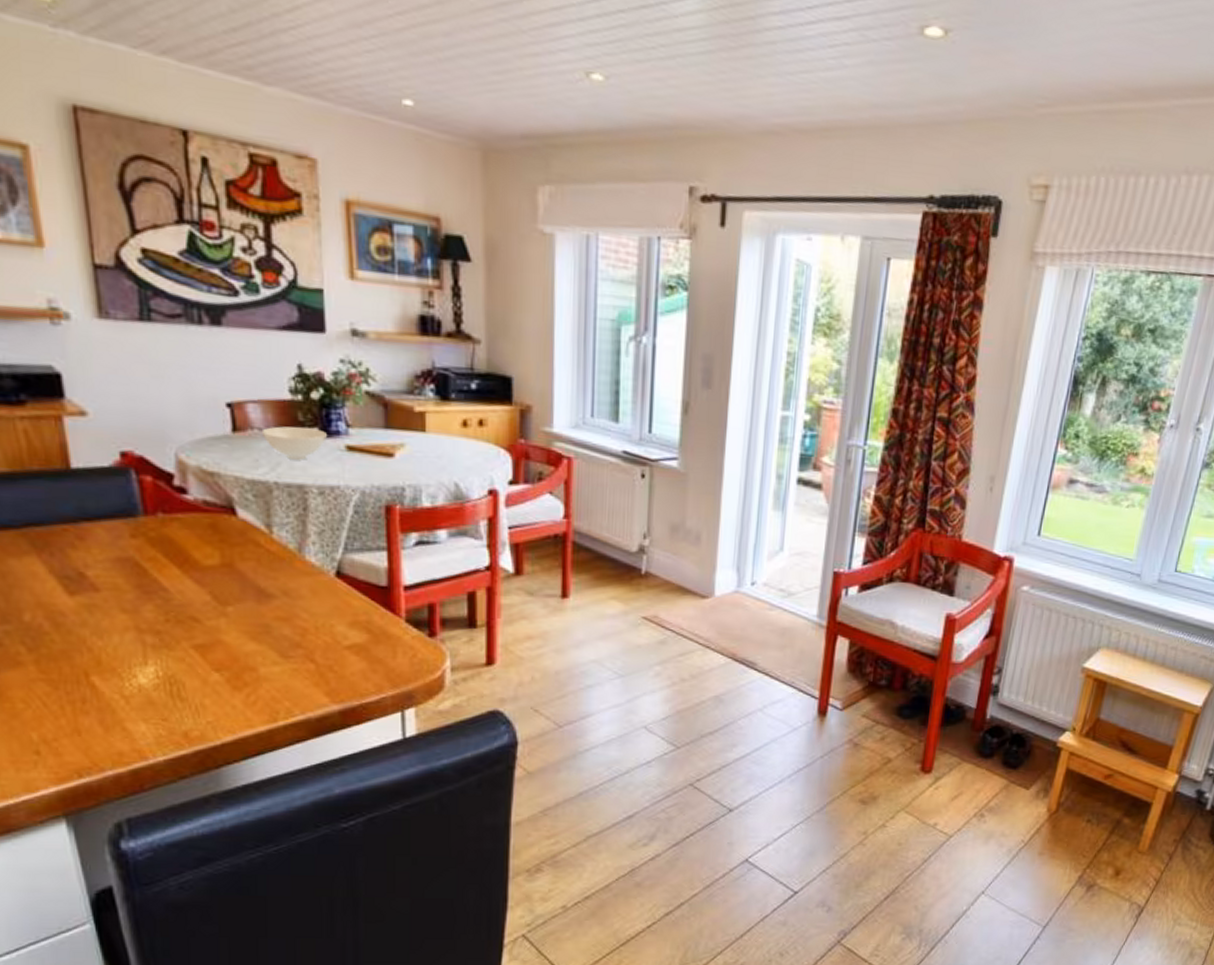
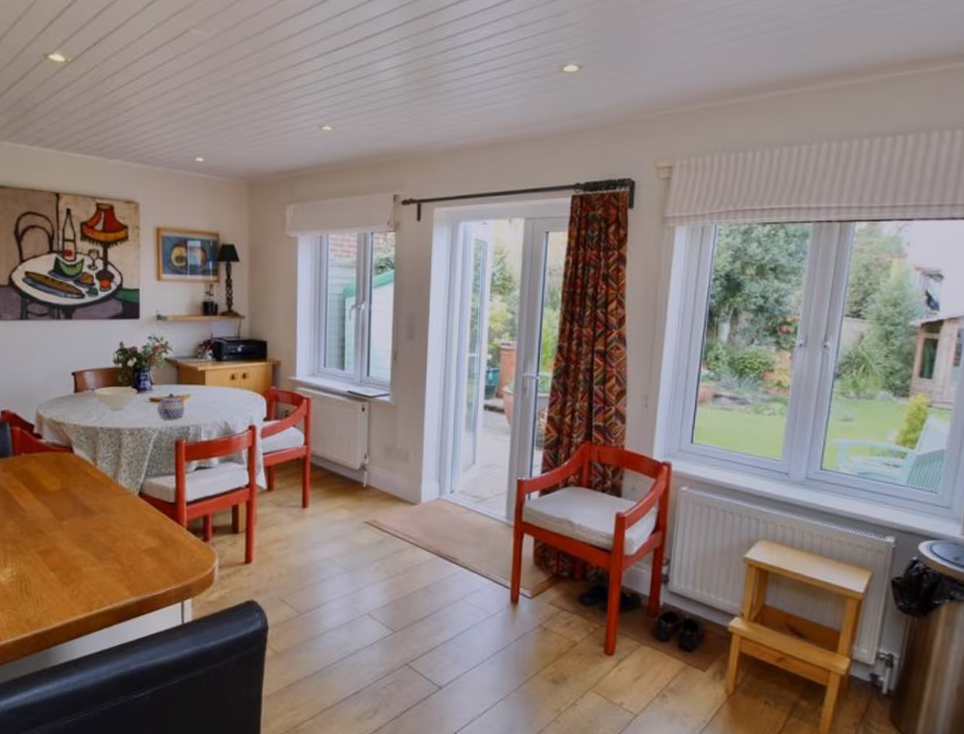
teapot: none [357,440,397,478] -> present [157,393,185,421]

